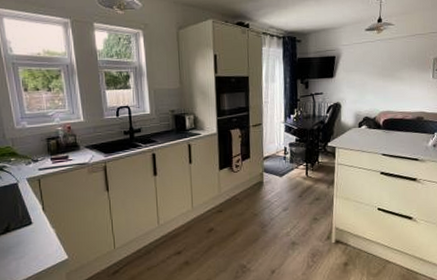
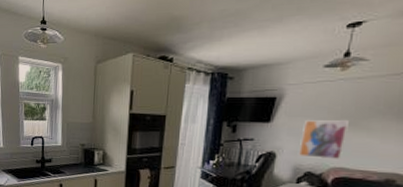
wall art: none [356,72,388,106] -> present [297,119,349,161]

